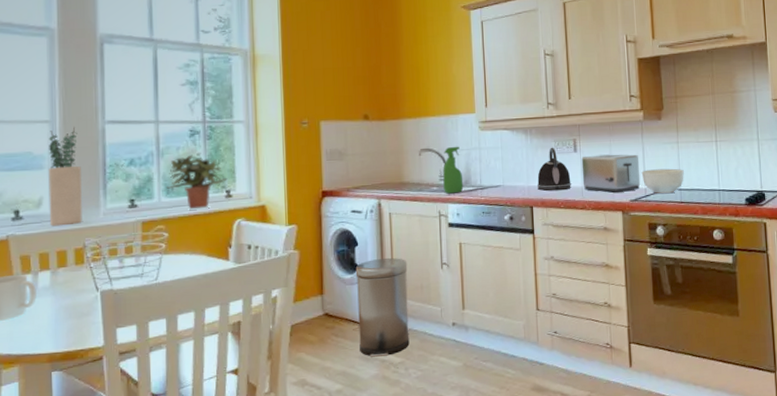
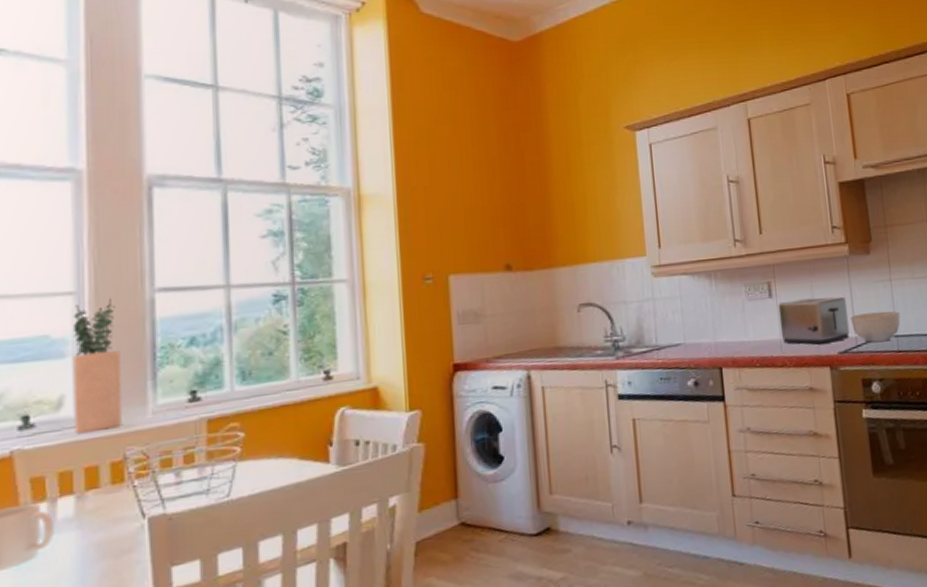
potted plant: present [167,155,228,210] -> none [242,327,326,400]
pedal bin: present [355,258,410,357] -> none [499,443,574,575]
spray bottle: present [443,146,464,194] -> none [608,297,636,358]
kettle: present [536,147,571,191] -> none [725,293,768,347]

